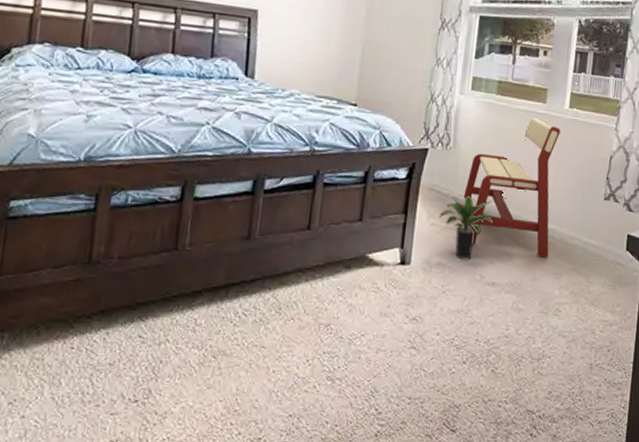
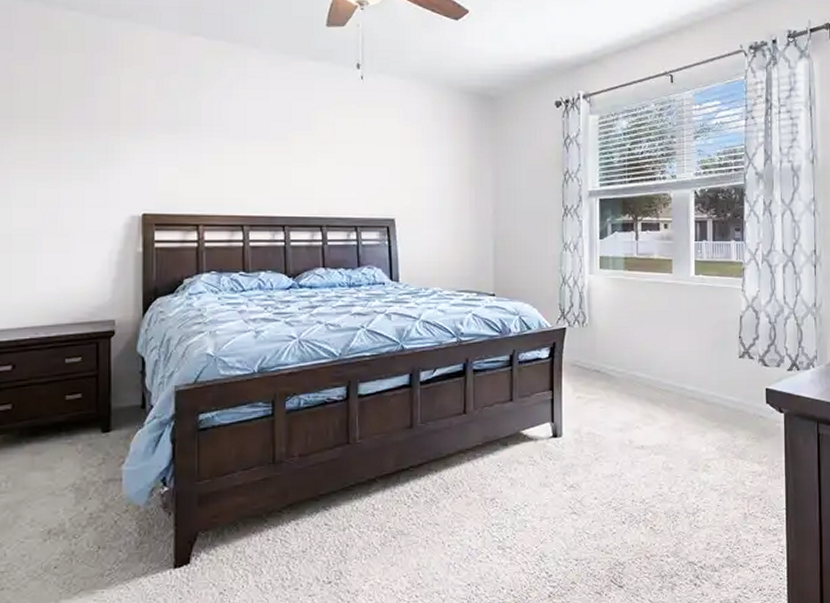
potted plant: present [438,195,494,260] -> none [583,367,636,428]
bench: present [461,117,561,257] -> none [603,287,692,417]

